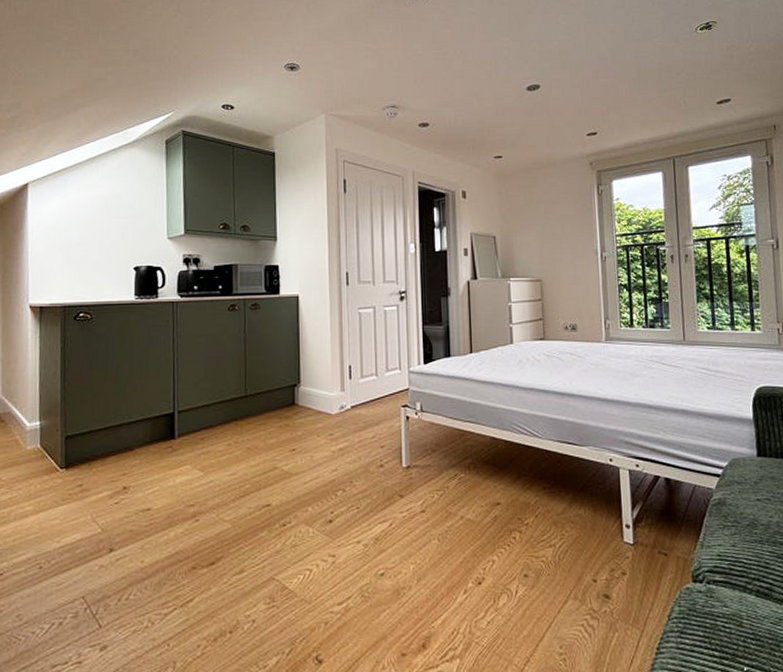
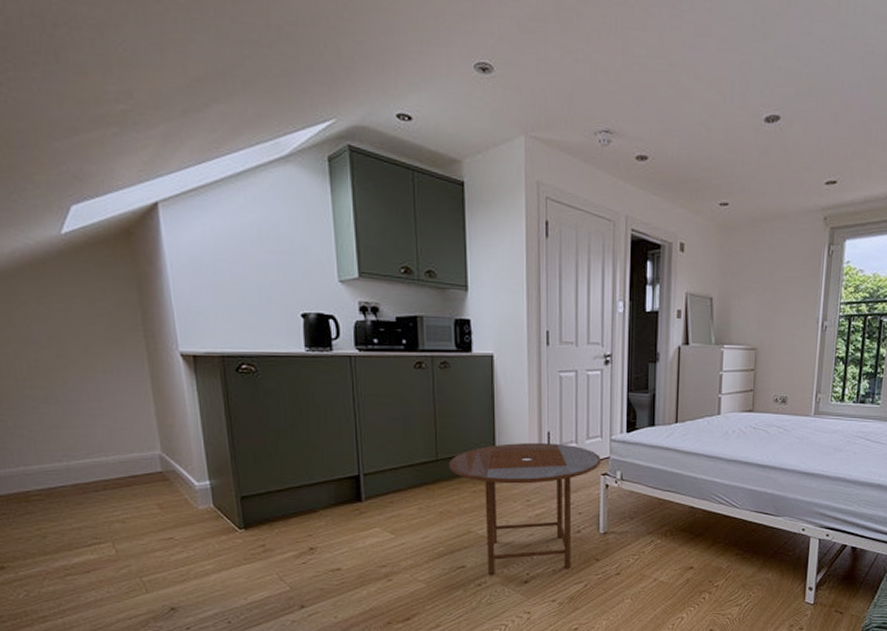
side table: none [257,376,402,514] -> present [449,443,602,575]

